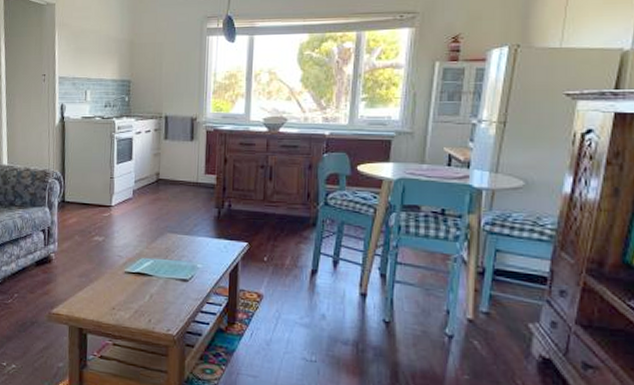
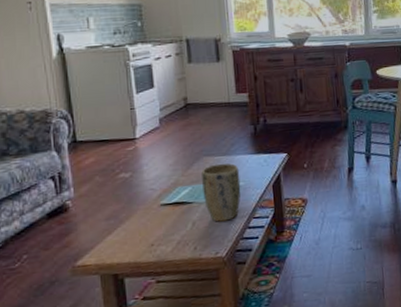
plant pot: none [163,242,199,301] -> present [201,163,241,222]

